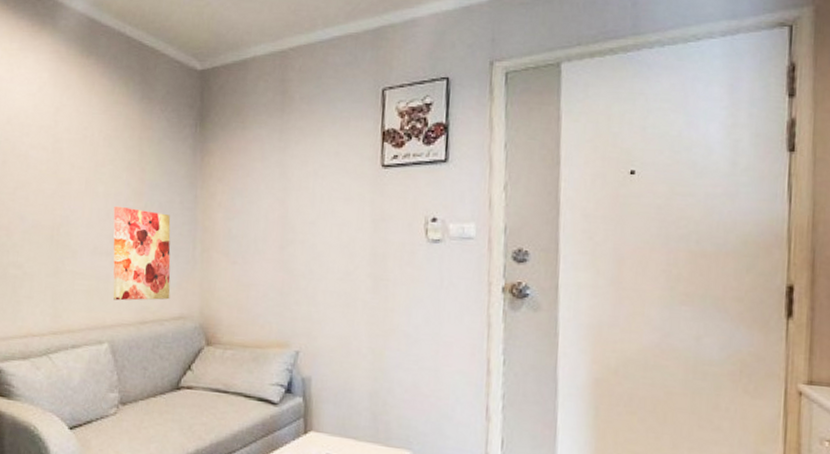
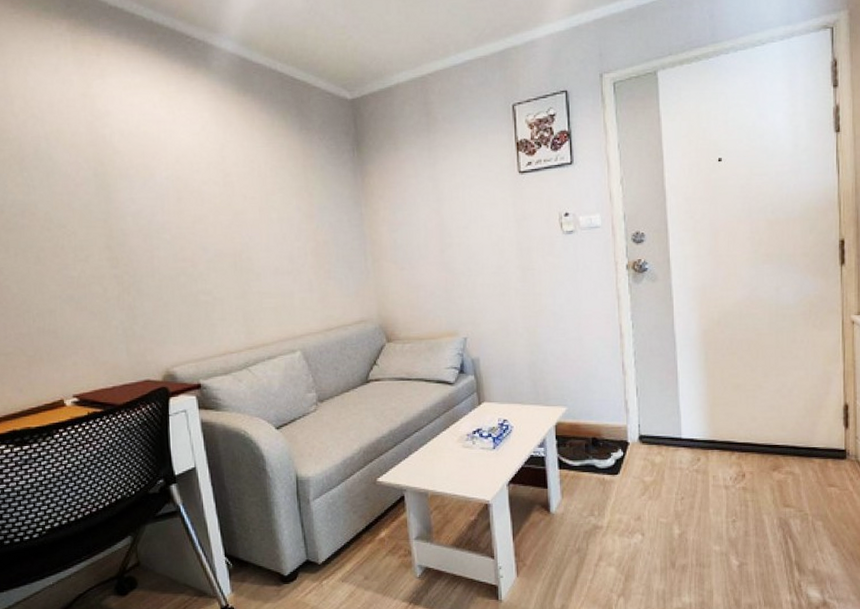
wall art: present [113,206,171,301] -> none [288,229,350,313]

